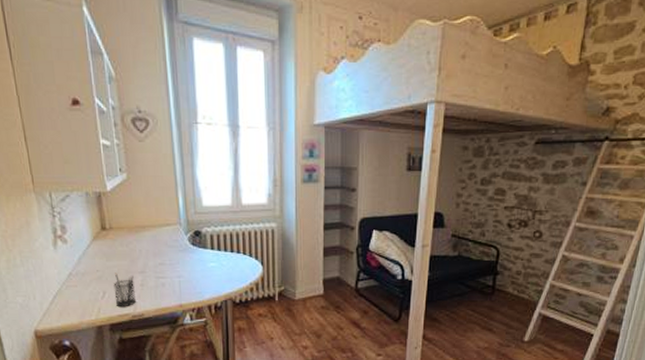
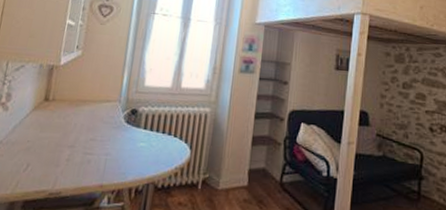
pencil holder: present [113,272,136,307] -> none [35,145,62,183]

